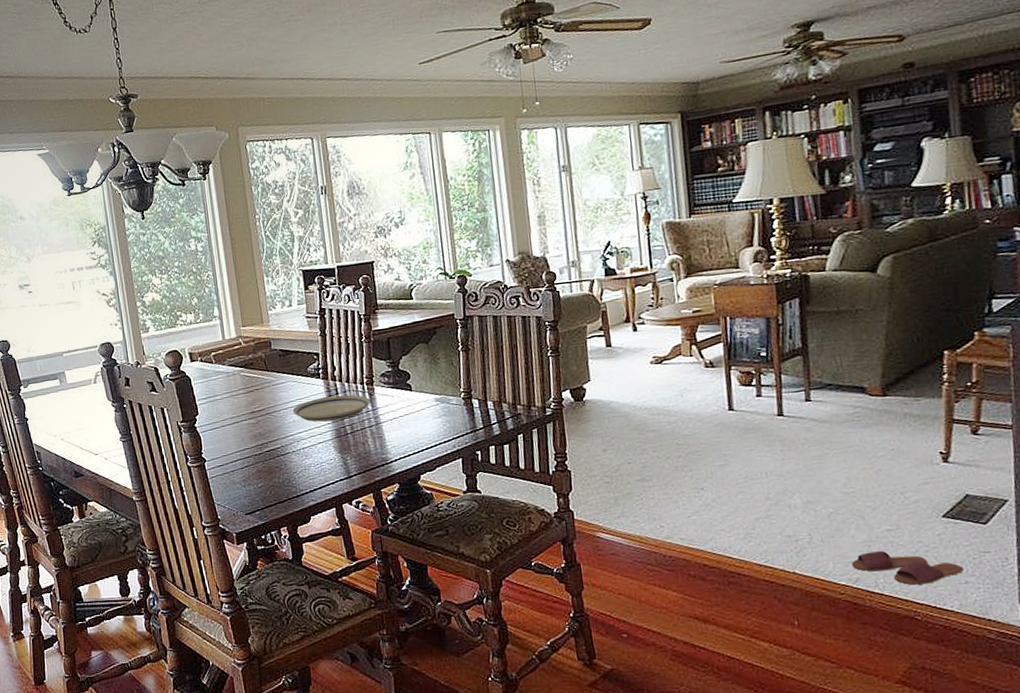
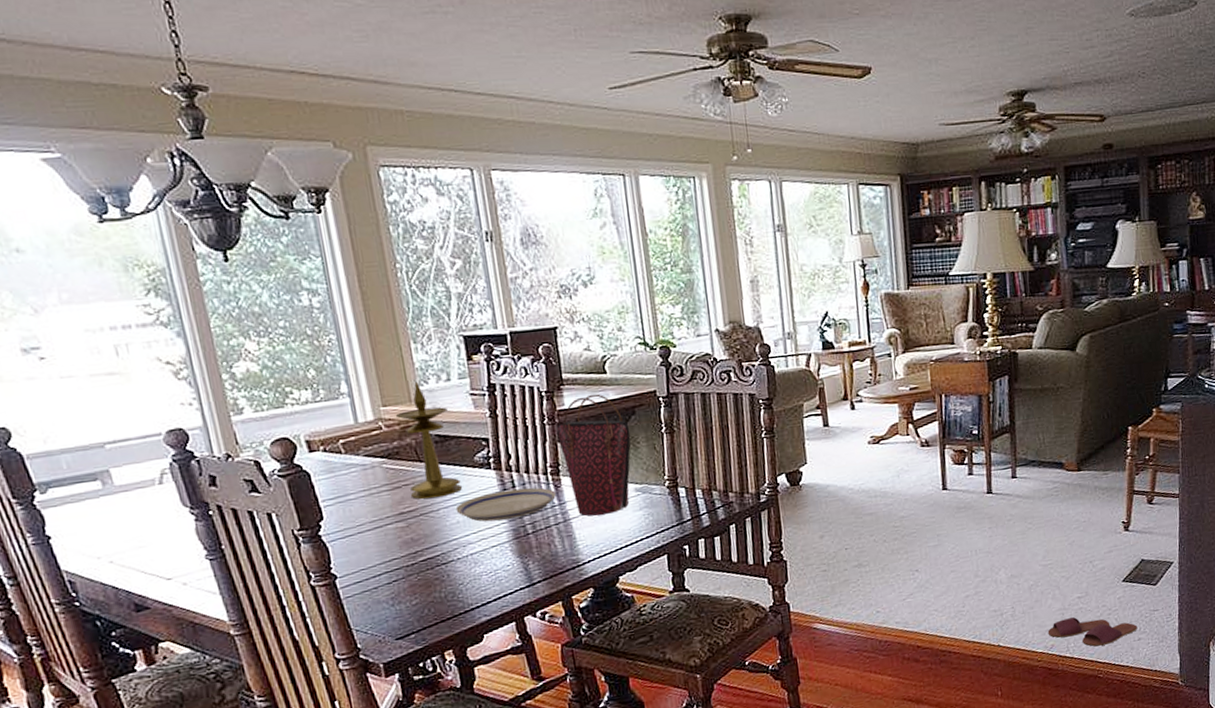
candlestick: none [251,308,298,401] -> present [395,382,462,499]
handbag: none [372,316,432,421] -> present [557,393,631,516]

